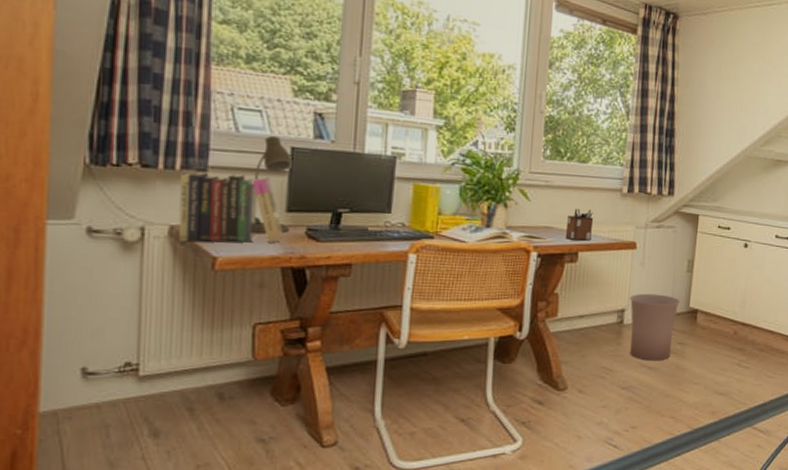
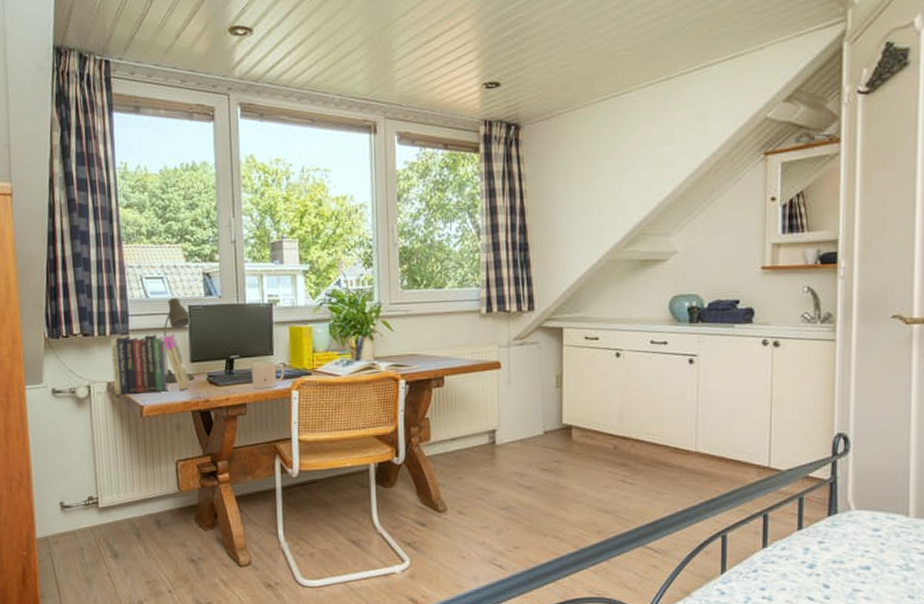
mug: none [361,218,403,250] -> present [251,361,285,390]
desk organizer: present [565,209,594,242] -> none [429,334,456,366]
waste bin: present [629,293,680,361] -> none [499,412,552,480]

